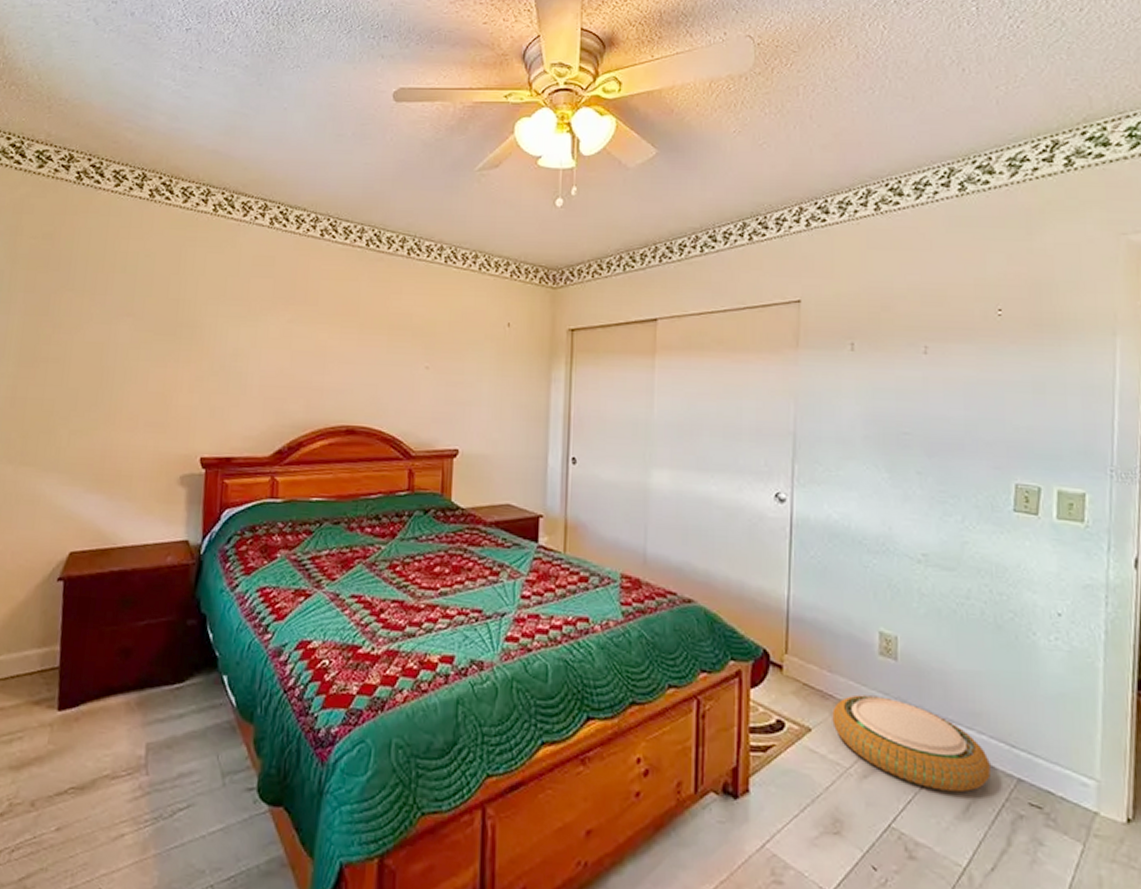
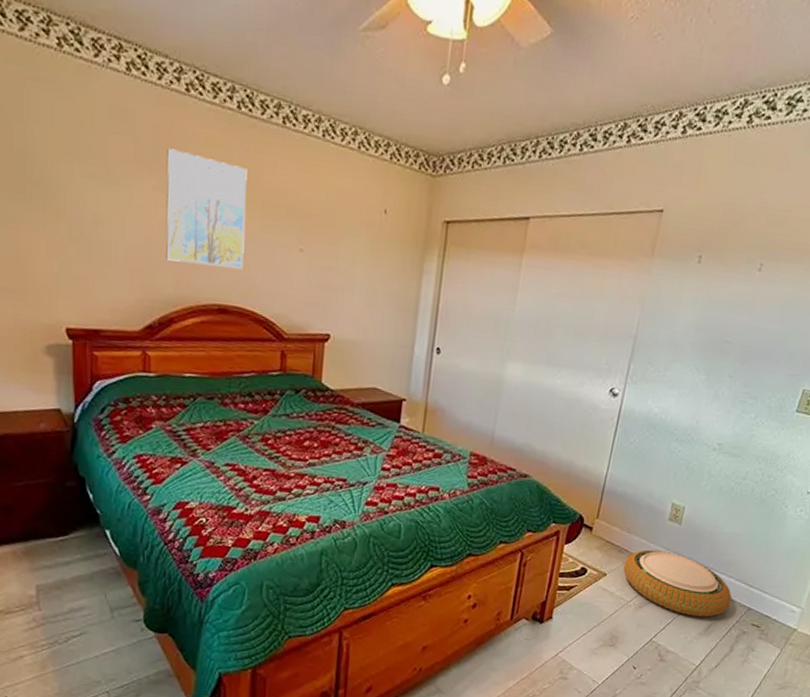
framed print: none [297,286,375,390] -> present [166,148,247,269]

